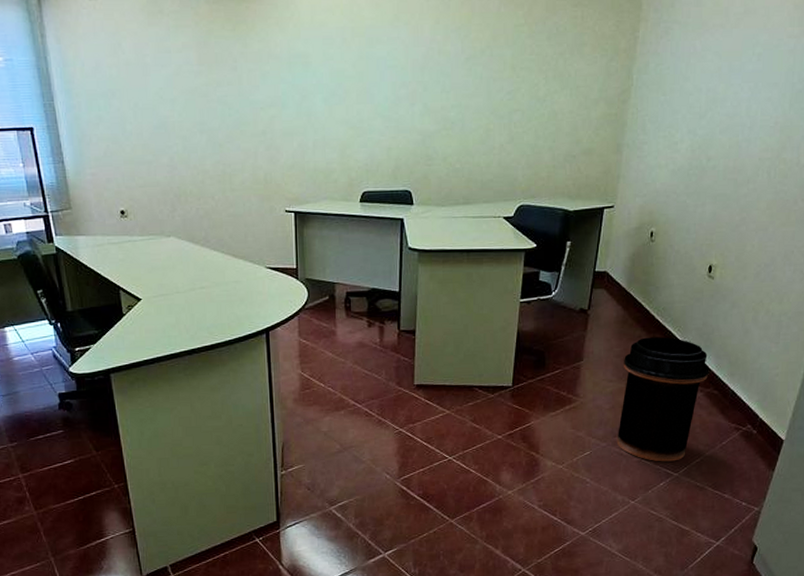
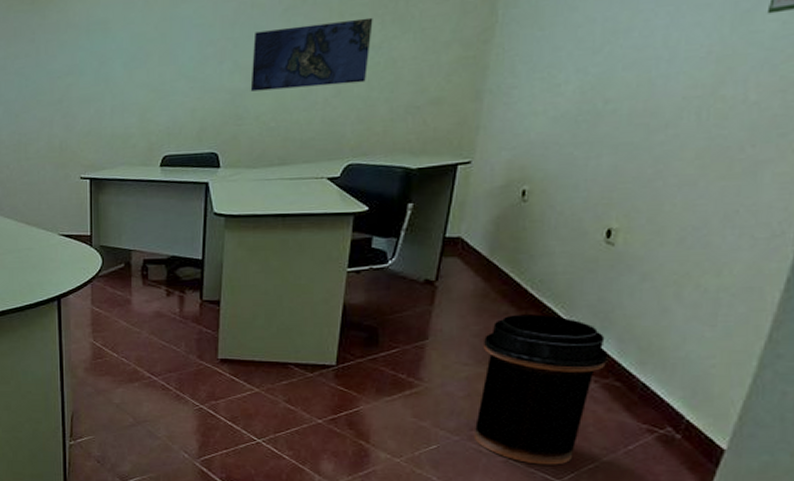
map: none [438,72,539,134] -> present [250,17,373,92]

